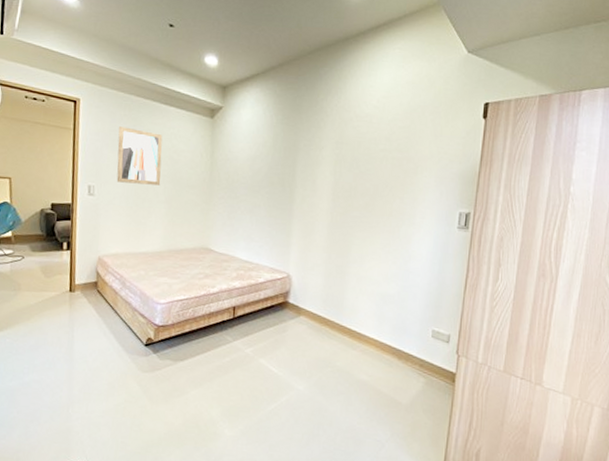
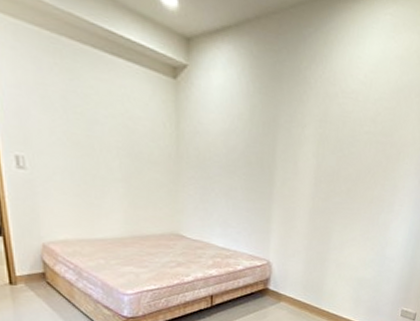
wall art: present [116,126,163,186] -> none [49,79,115,160]

